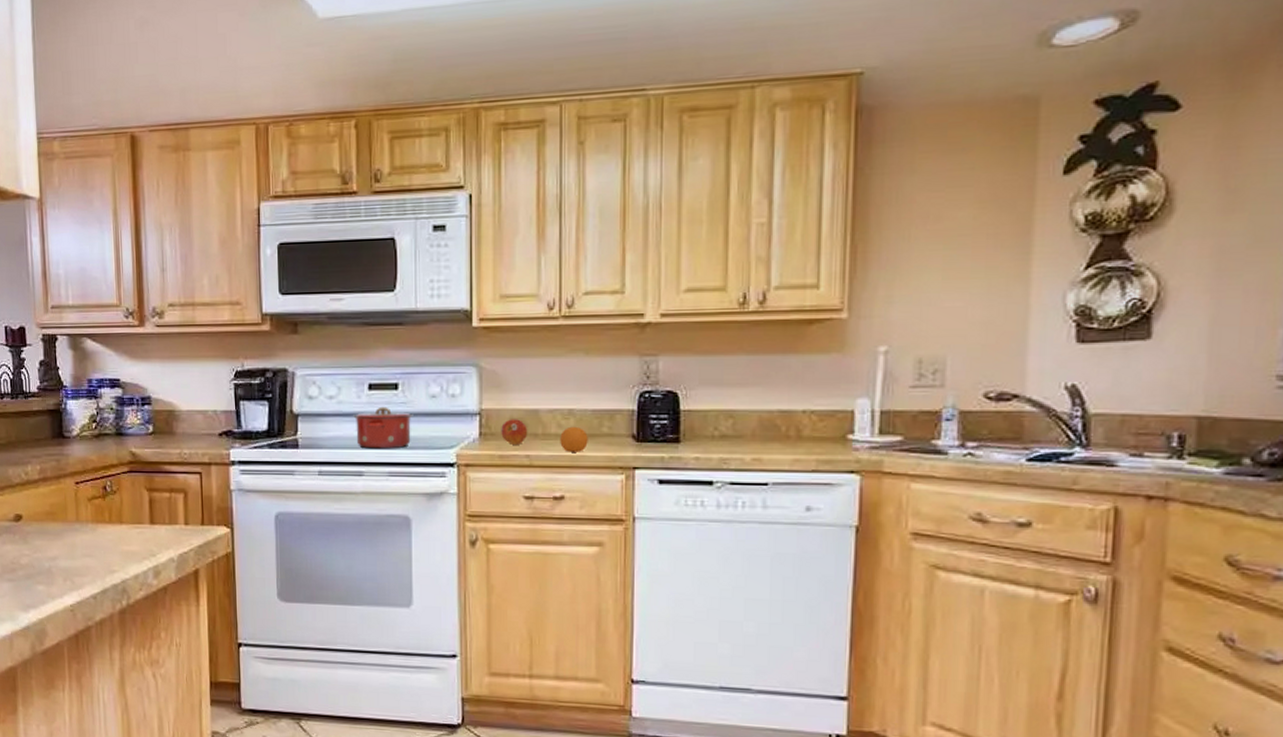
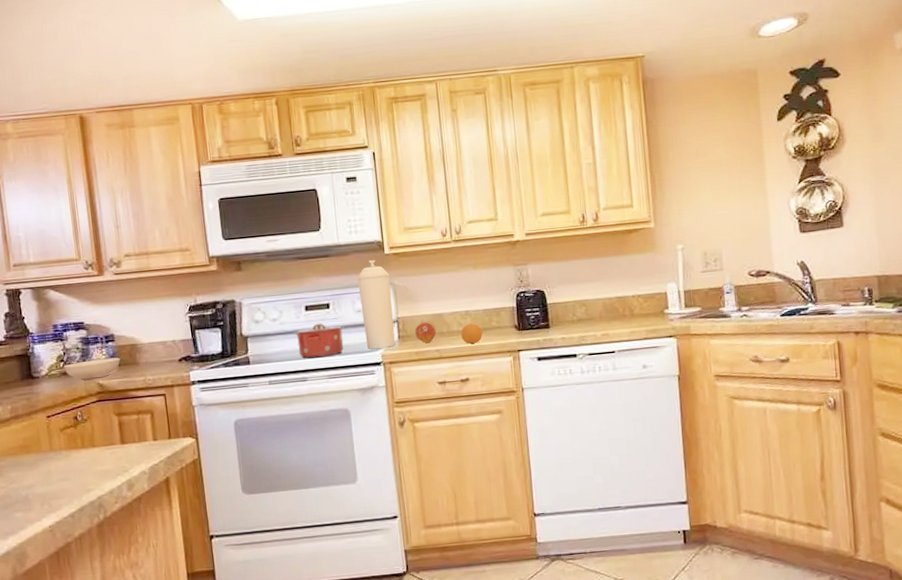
bowl: none [95,424,156,447] -> present [63,357,121,381]
canister: none [435,332,477,447] -> present [357,259,395,350]

